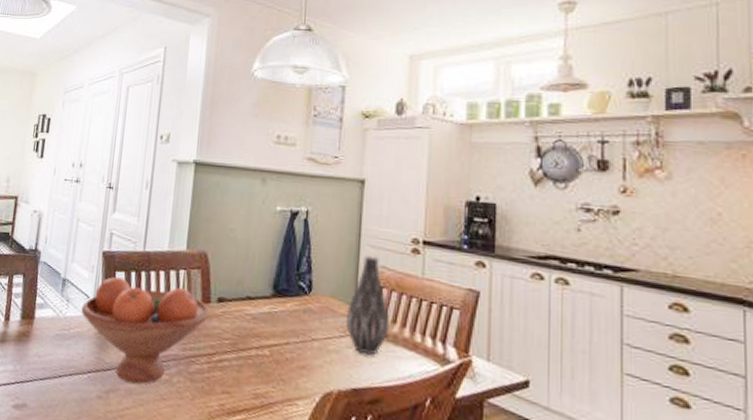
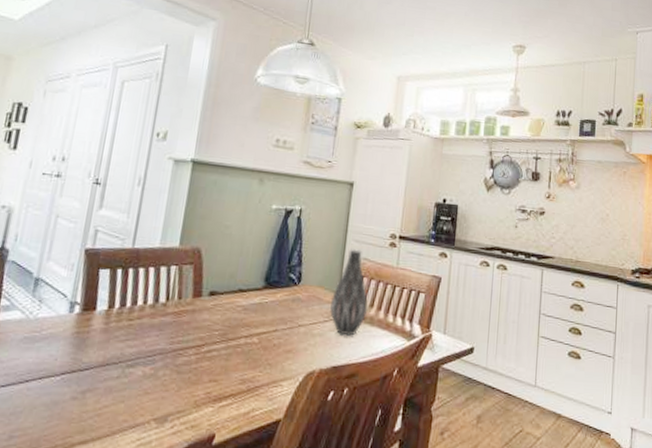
fruit bowl: present [81,277,210,384] -> none [56,275,201,381]

